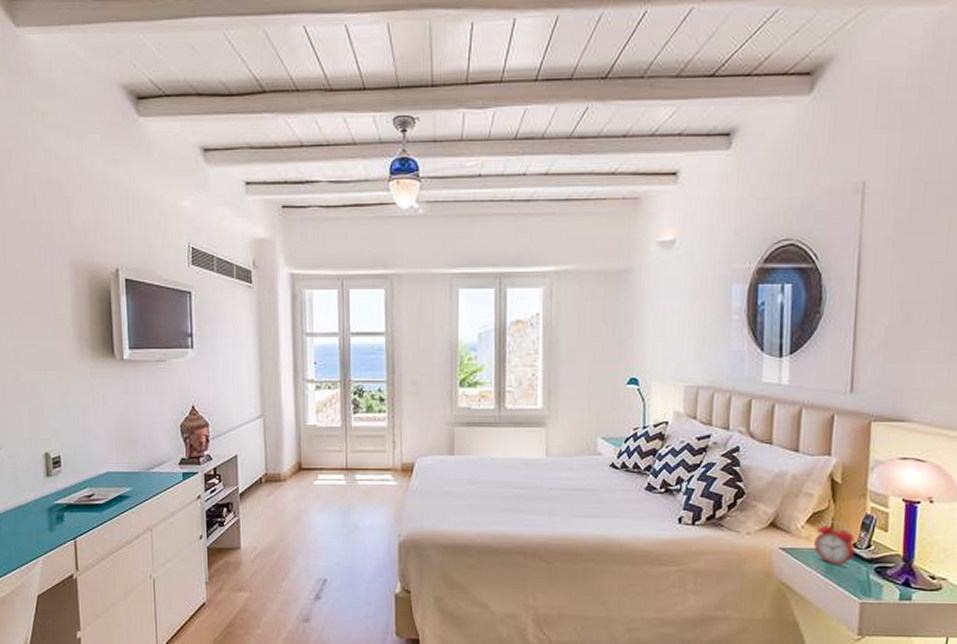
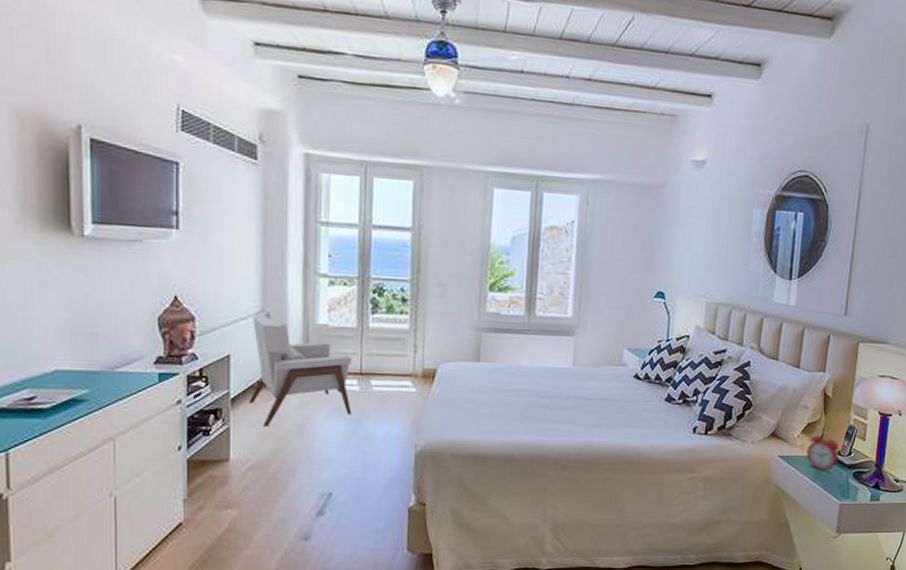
armchair: none [253,416,341,518] -> present [248,311,352,427]

